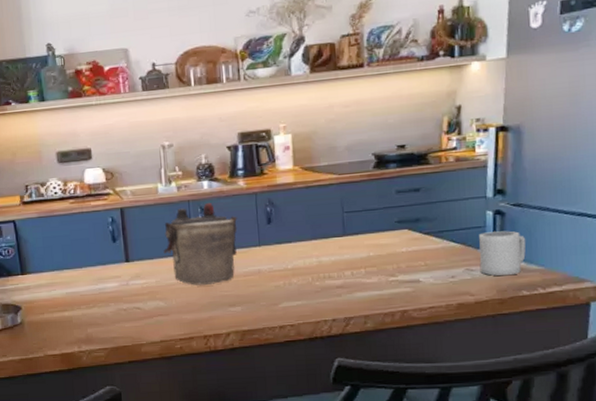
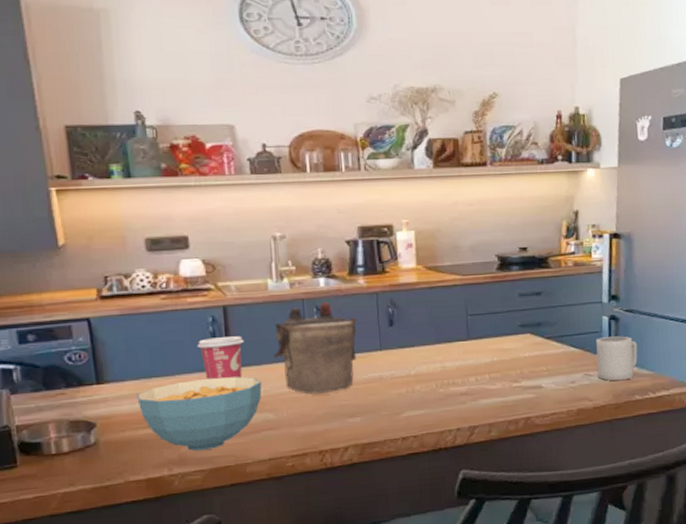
cereal bowl: none [52,269,154,332] -> present [137,376,262,451]
cup: none [99,234,138,272] -> present [197,336,244,380]

